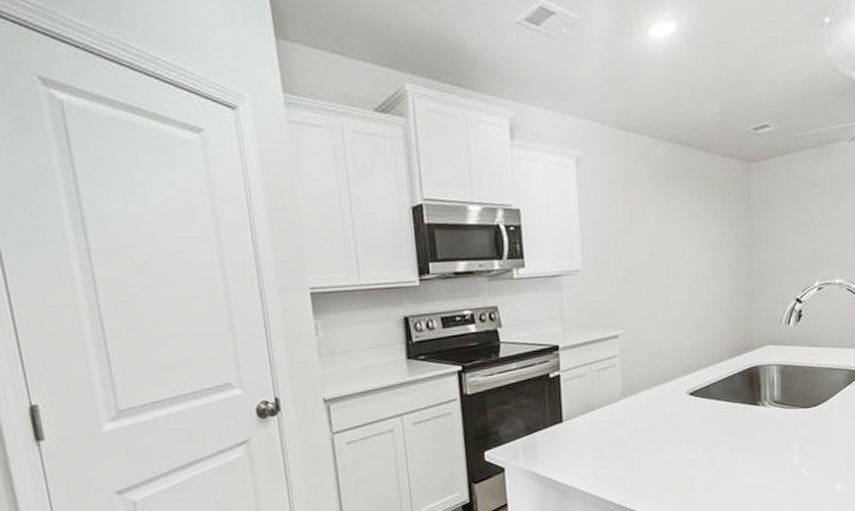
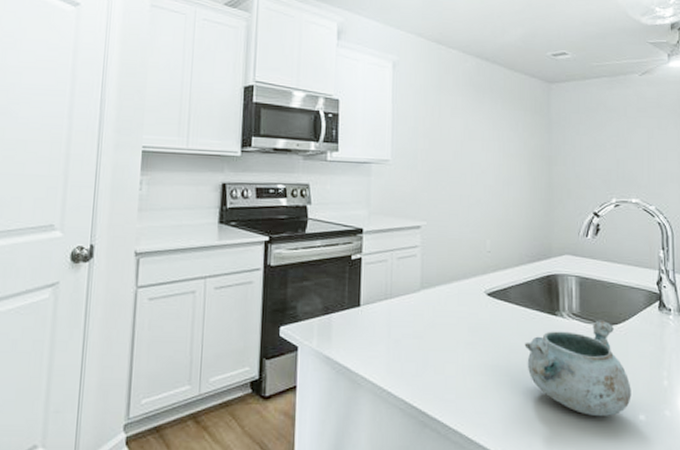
decorative bowl: none [727,403,829,492] -> present [524,320,631,417]

